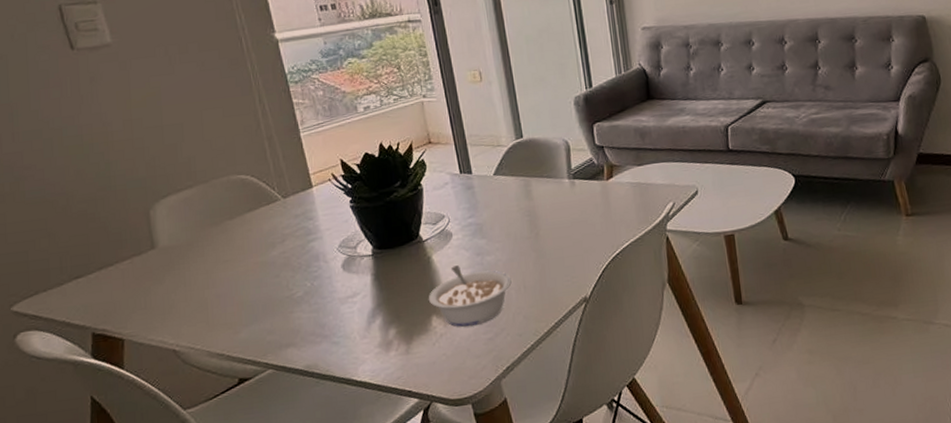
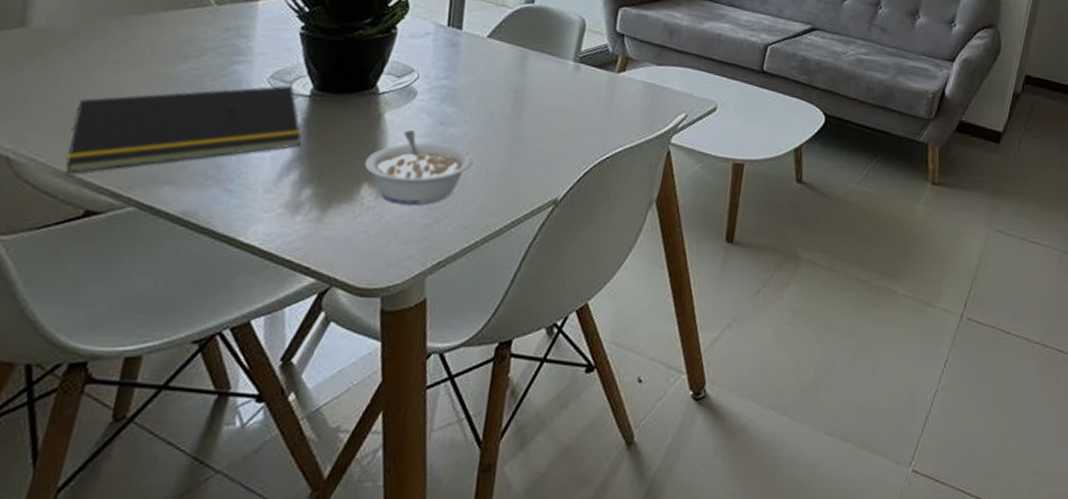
notepad: none [209,250,377,353] -> present [65,85,302,174]

